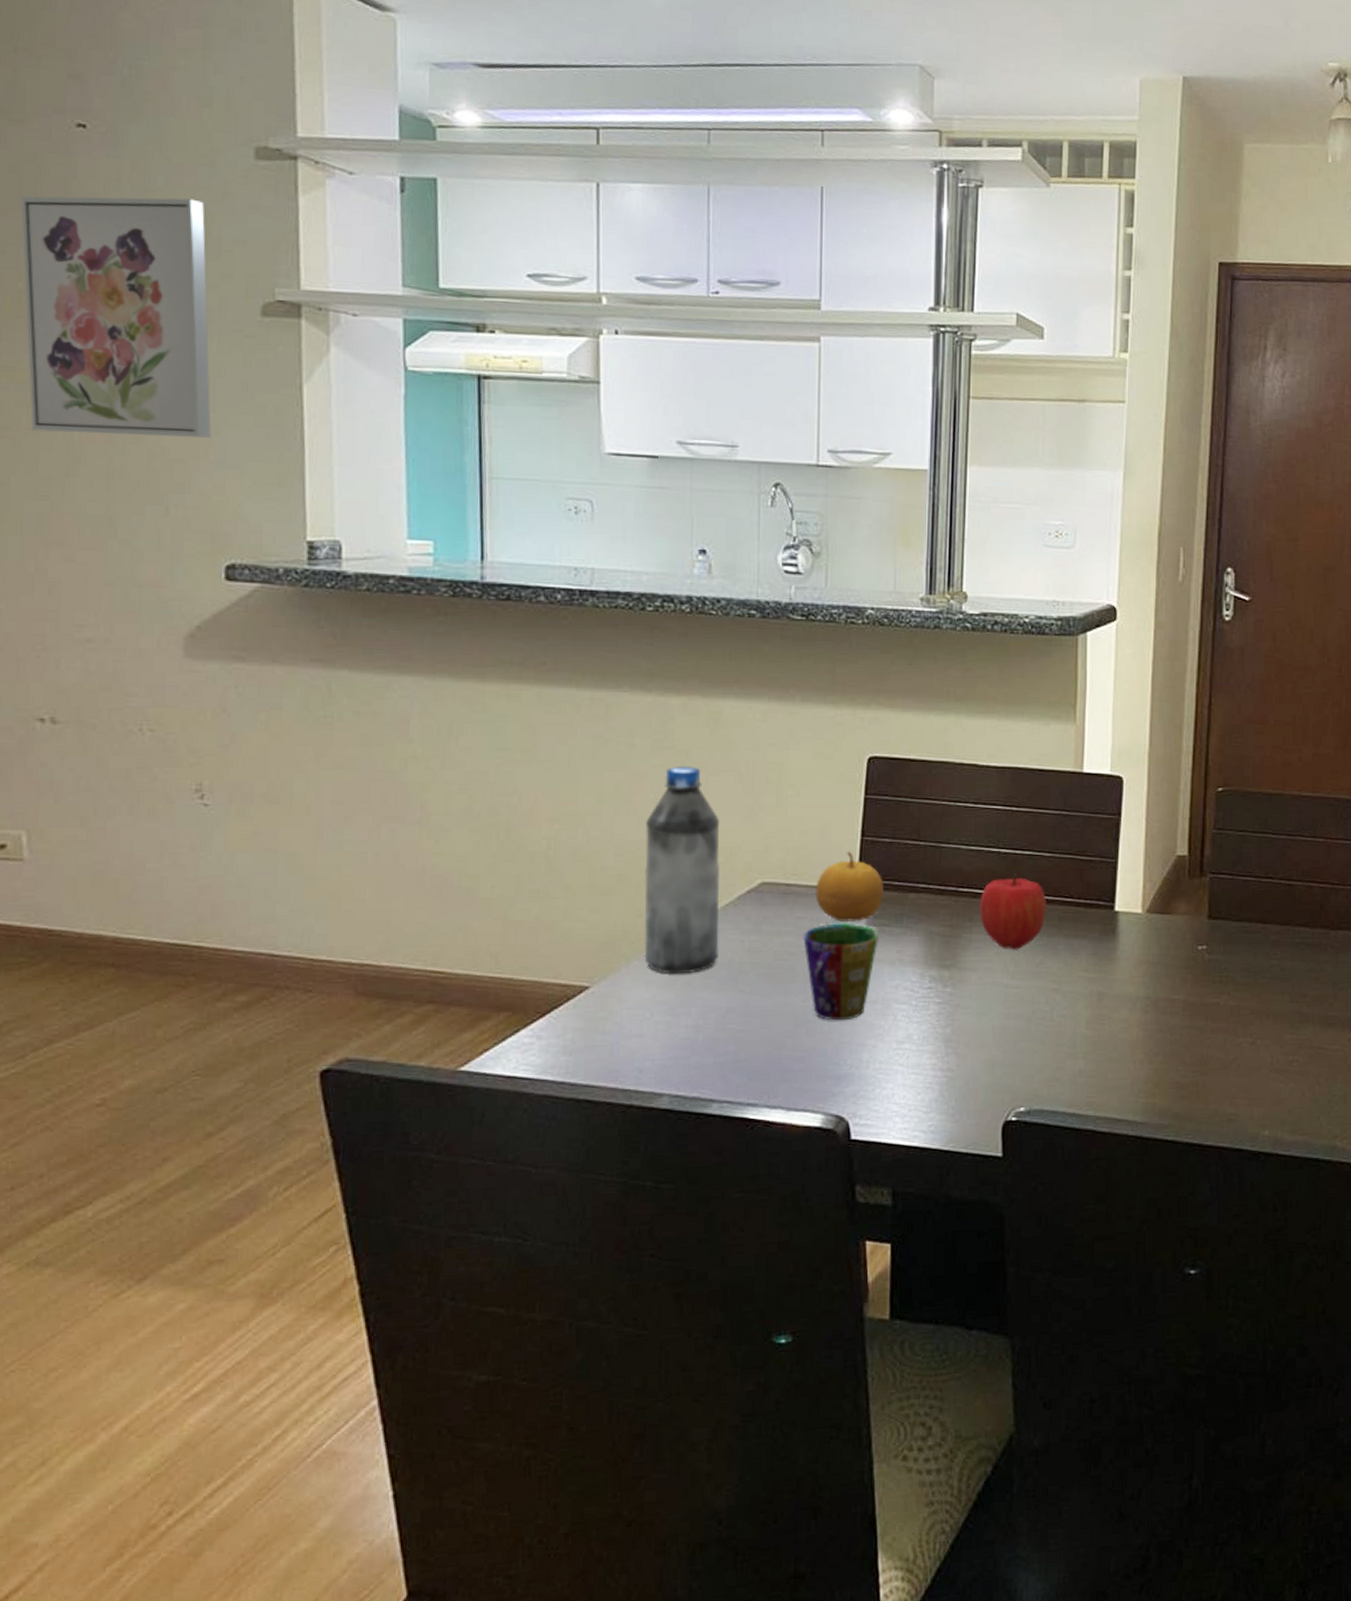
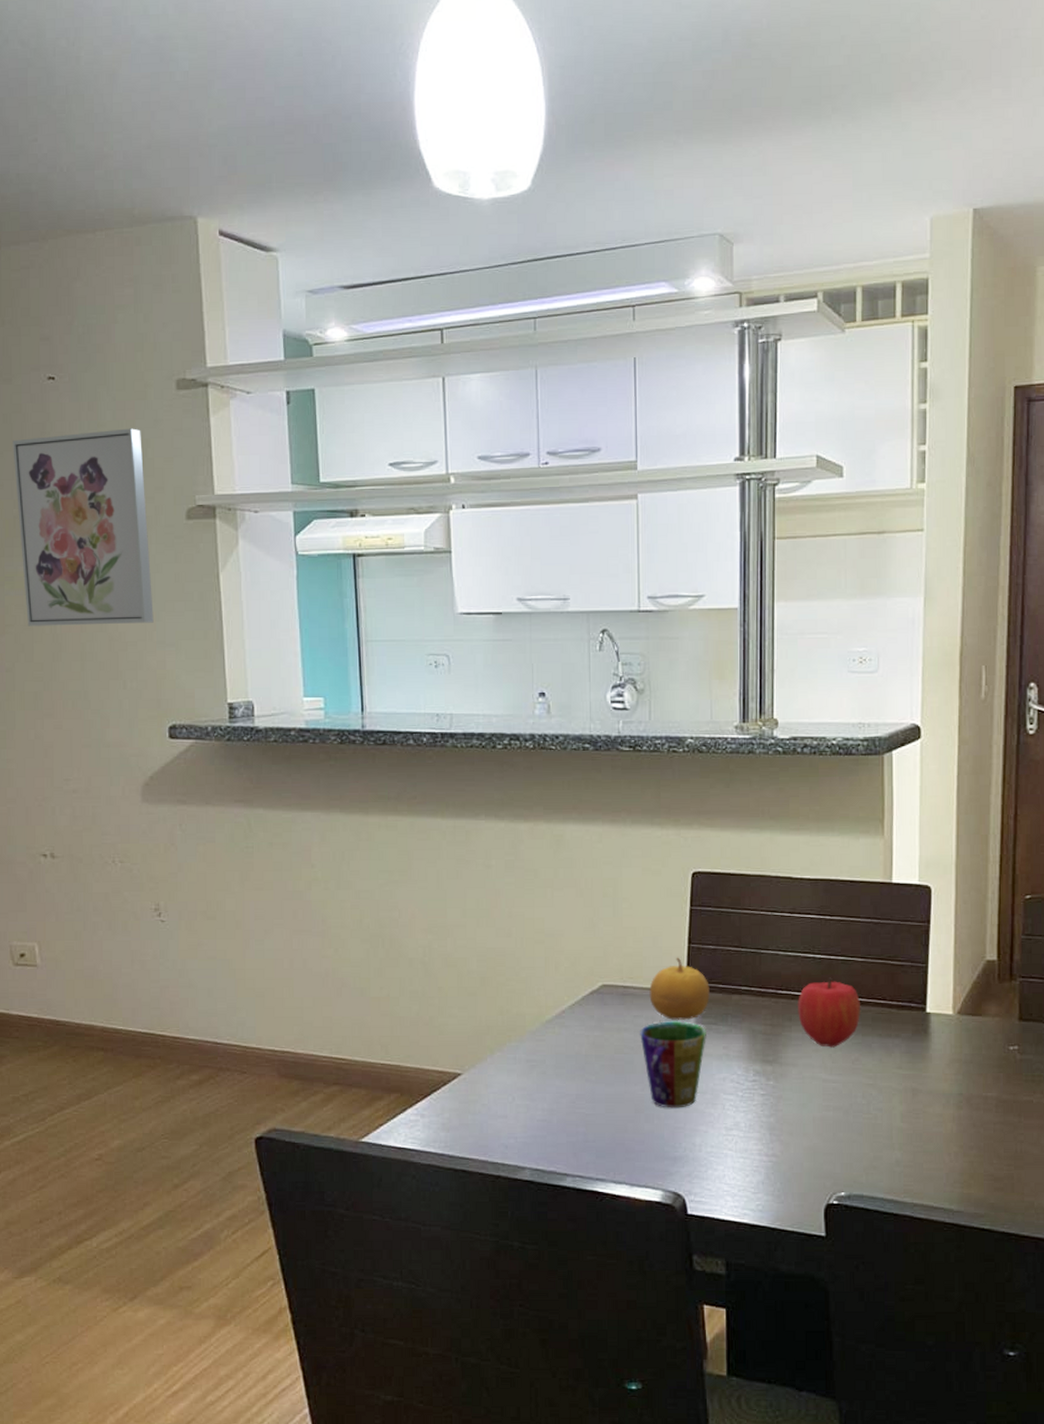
water bottle: present [644,765,720,973] -> none [503,882,568,1063]

